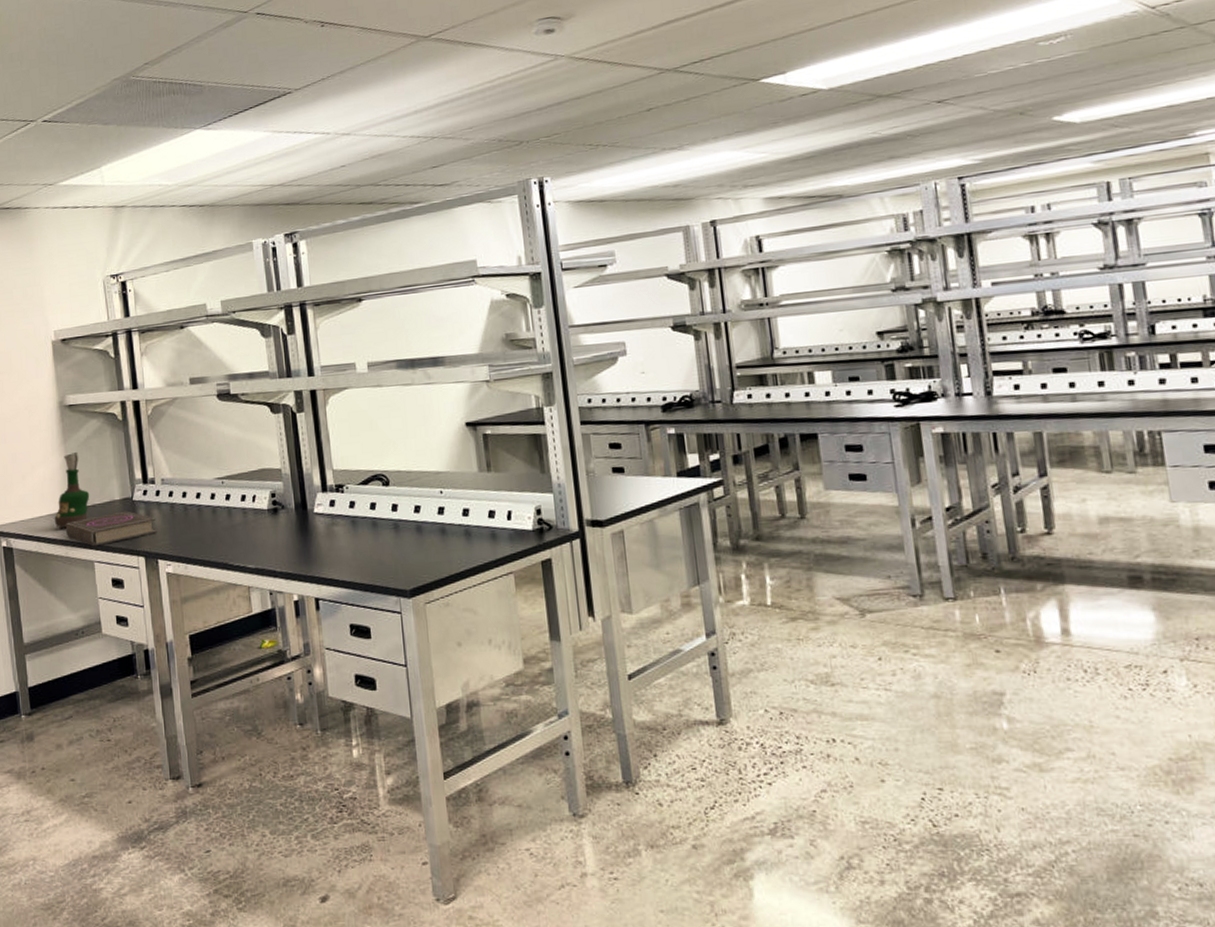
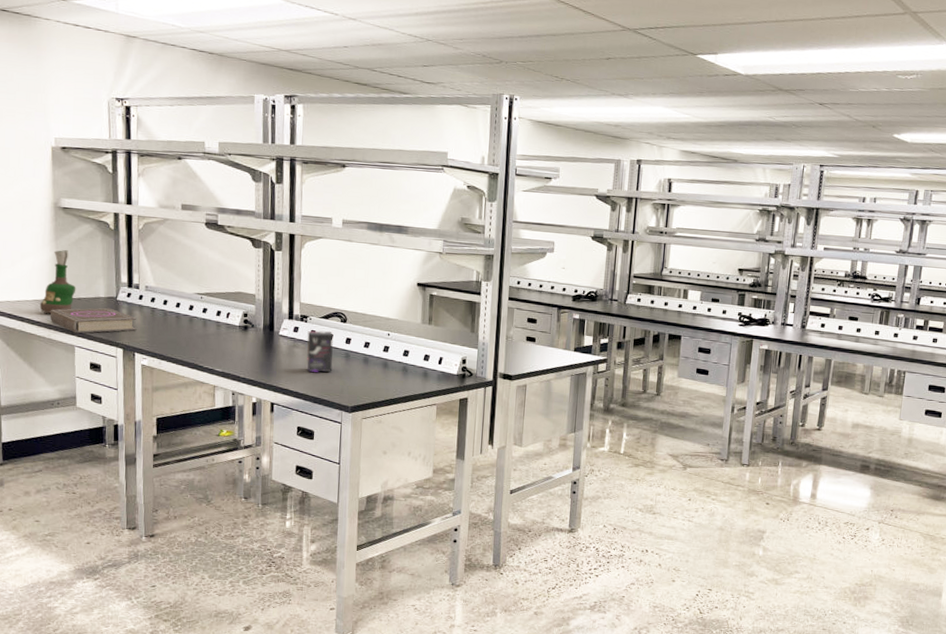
box: none [346,499,381,553] -> present [307,330,333,372]

